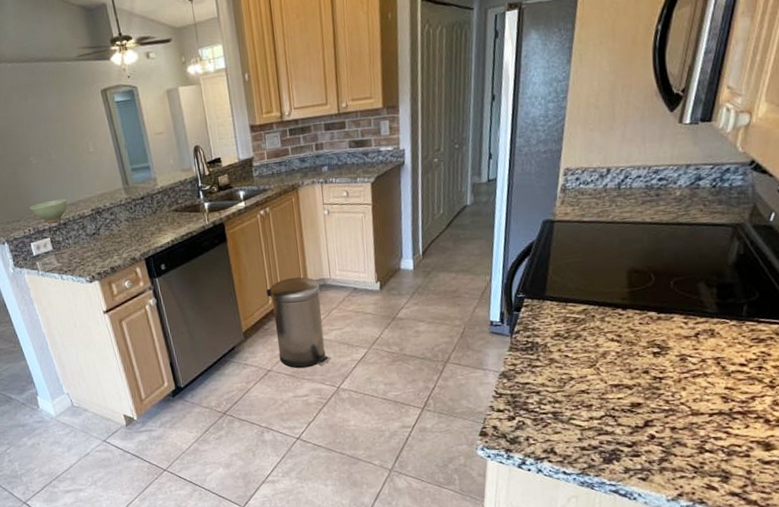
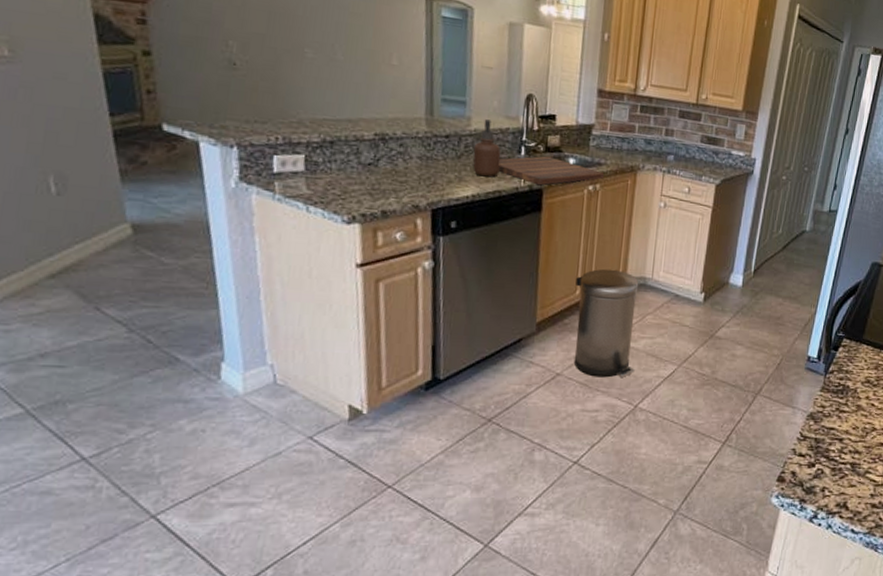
bowl: present [29,198,68,224] -> none [285,107,344,138]
soap dispenser: none [163,176,187,224] -> present [472,119,501,177]
cutting board: none [185,194,272,221] -> present [498,156,605,186]

